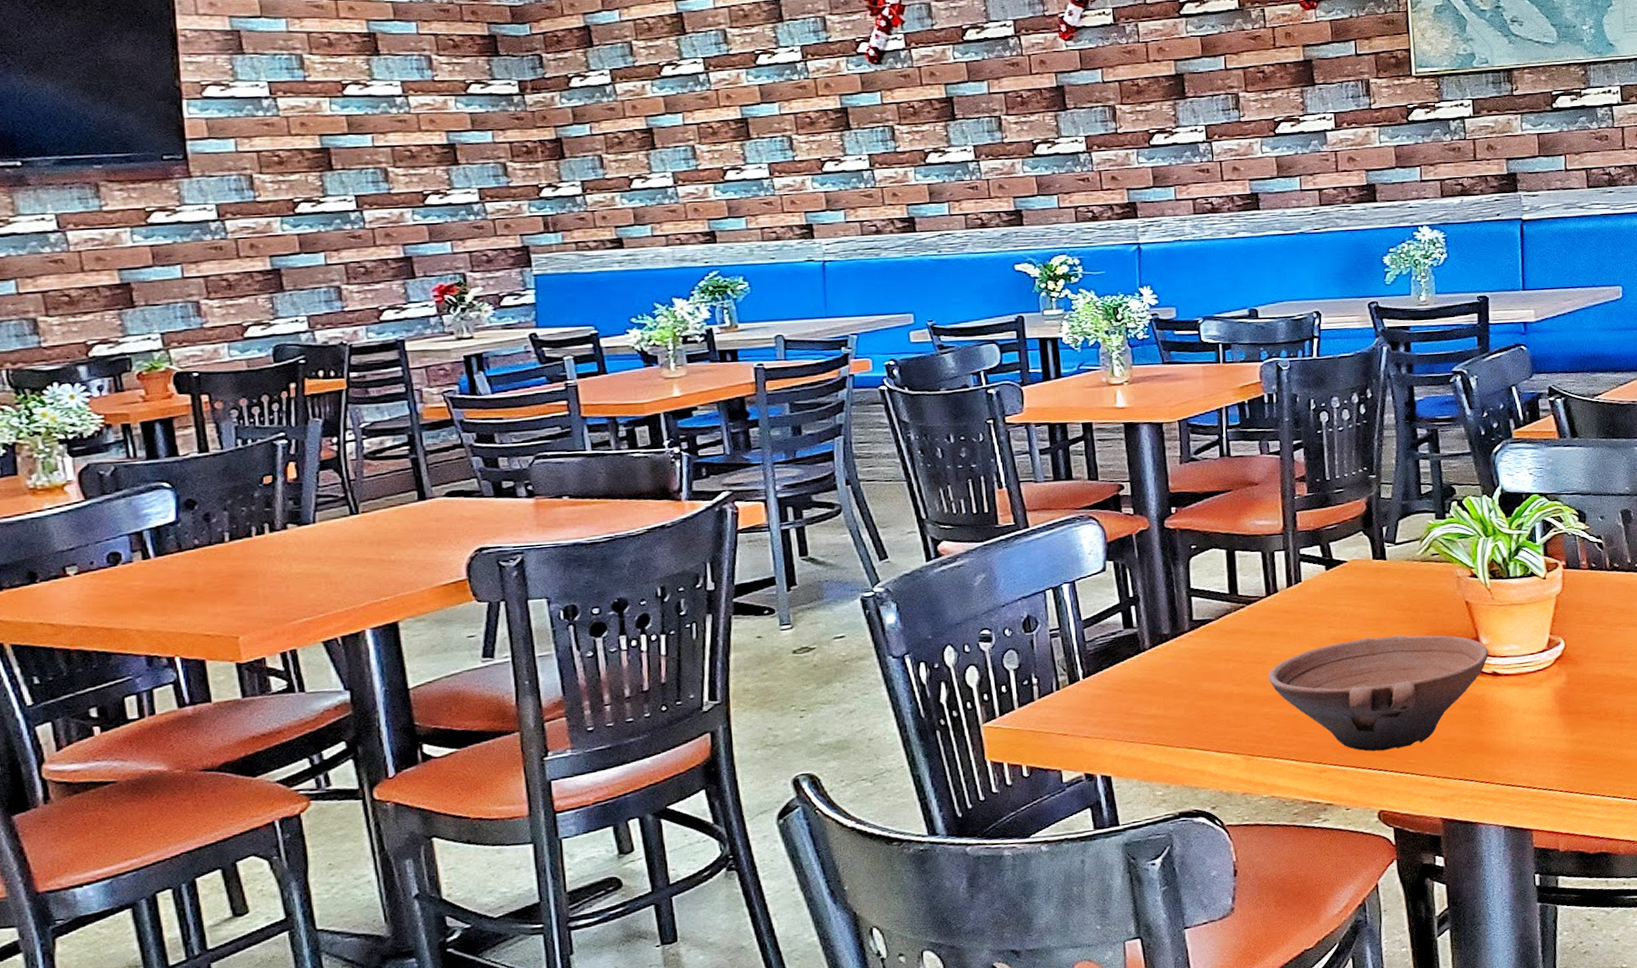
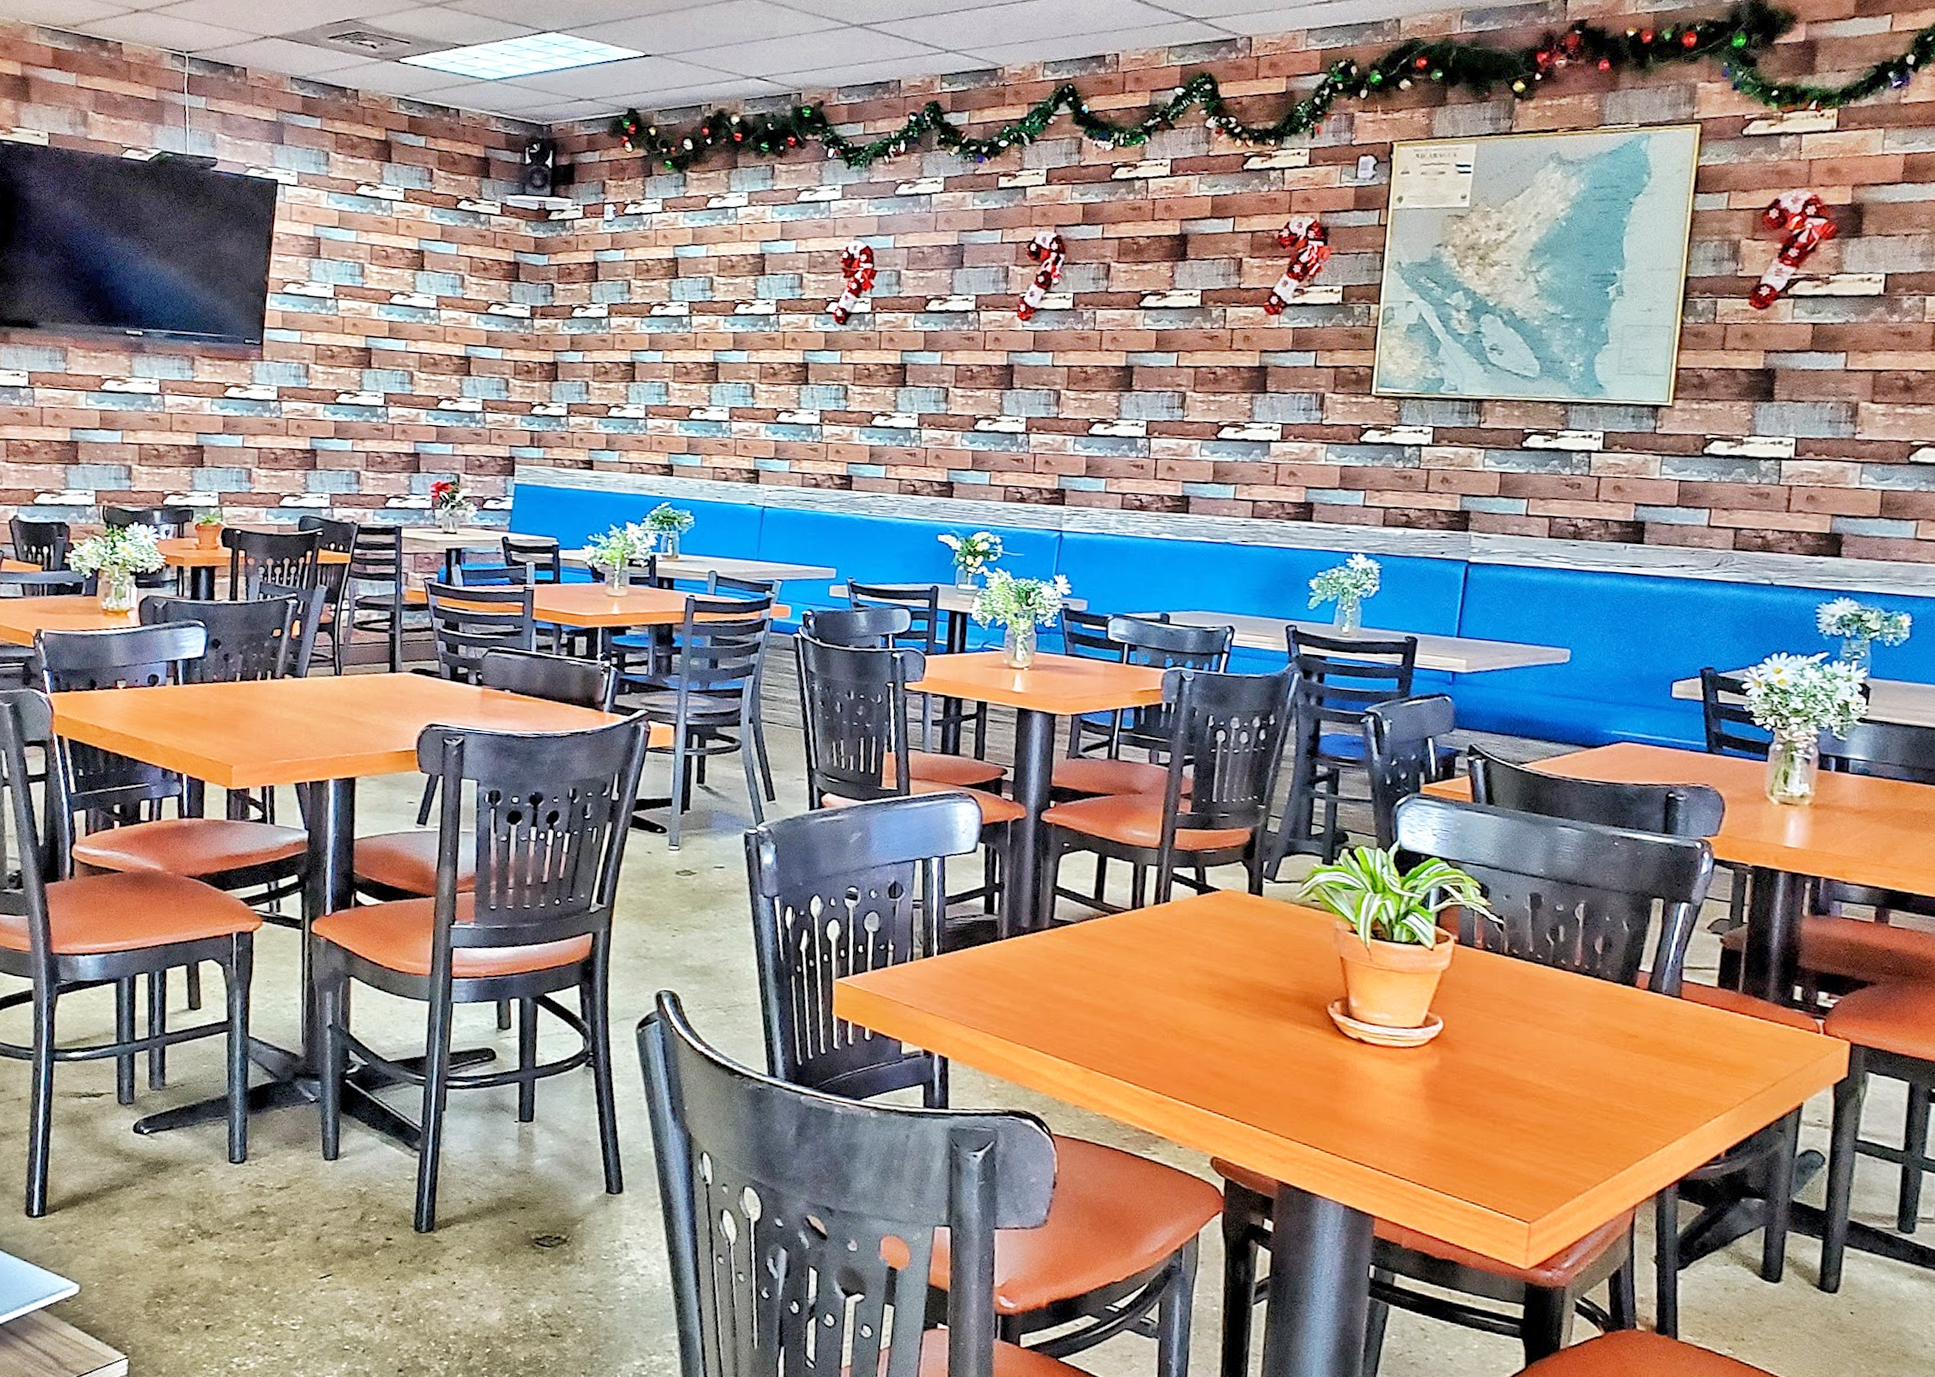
bowl: present [1267,635,1489,752] -> none [1119,972,1357,1097]

